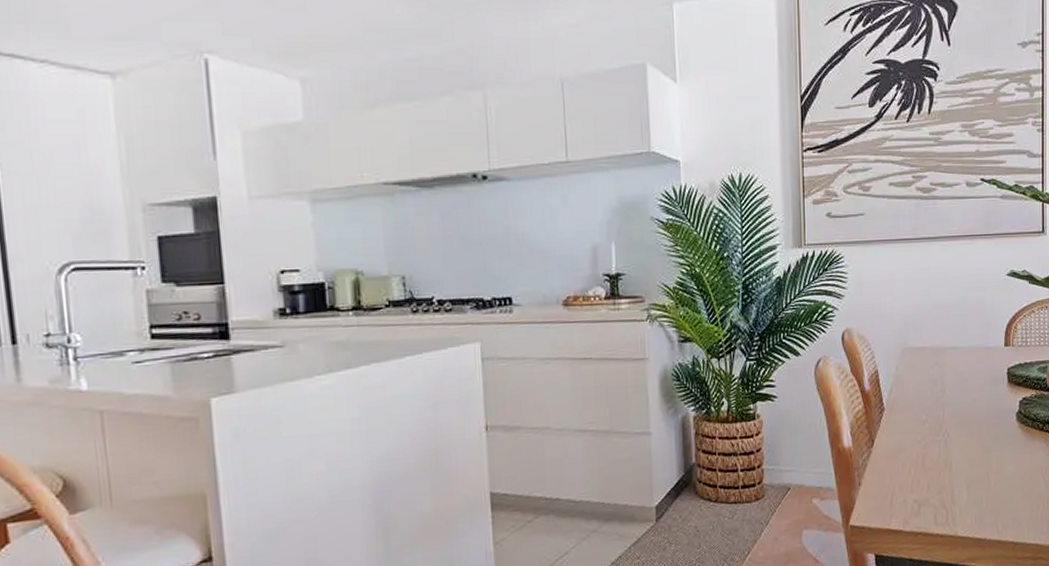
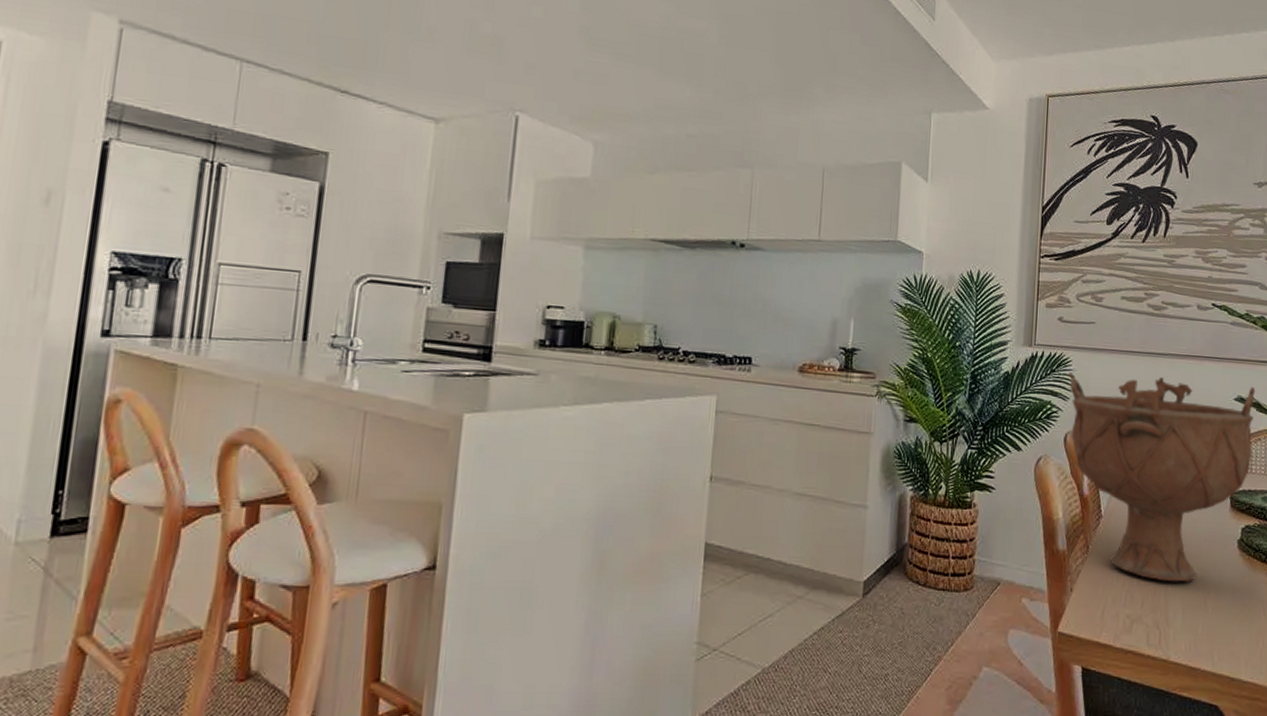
decorative bowl: none [841,259,1028,463] -> present [1068,371,1256,583]

